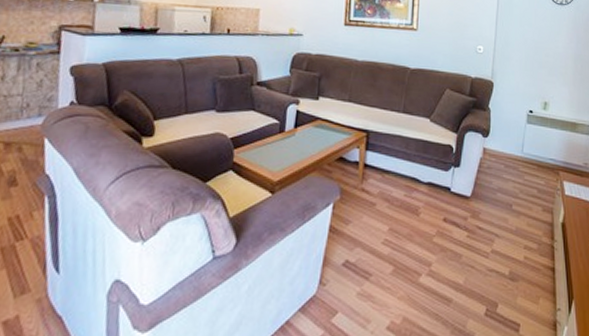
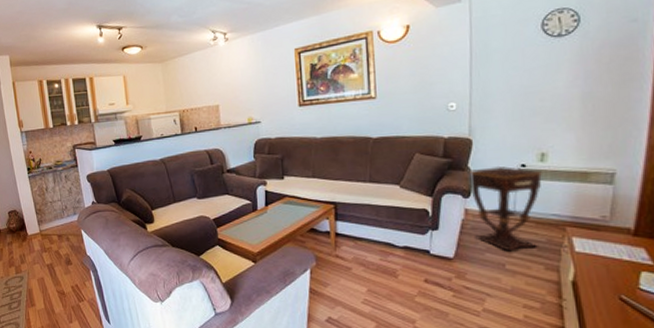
side table: none [488,109,544,192] -> present [469,165,542,252]

